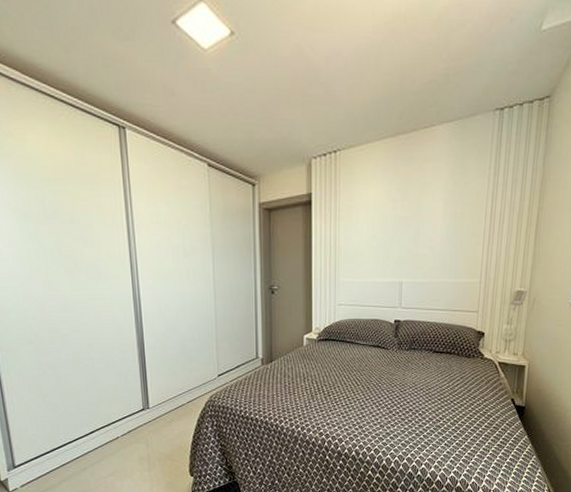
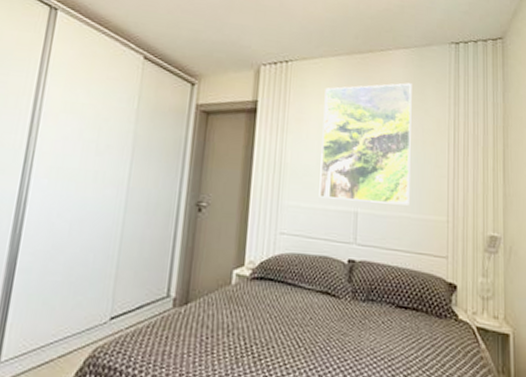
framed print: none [369,158,454,273] -> present [319,83,412,206]

